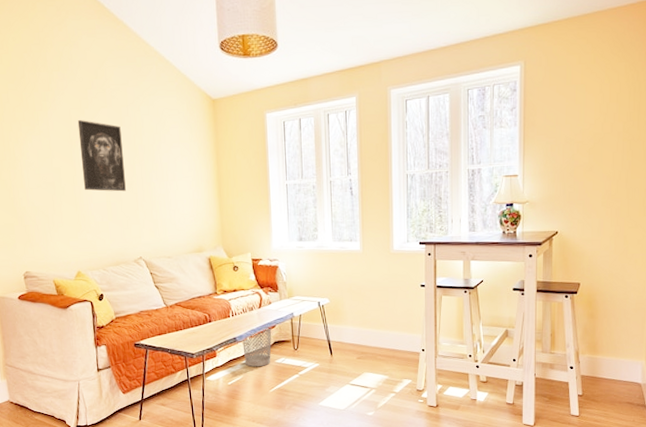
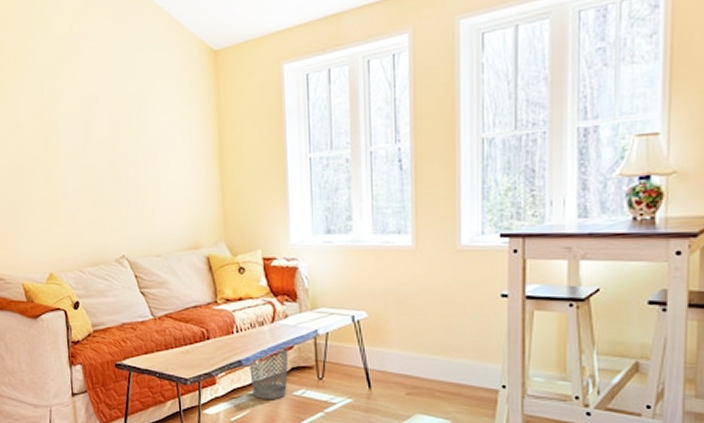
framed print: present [77,120,126,192] -> none [50,87,106,174]

